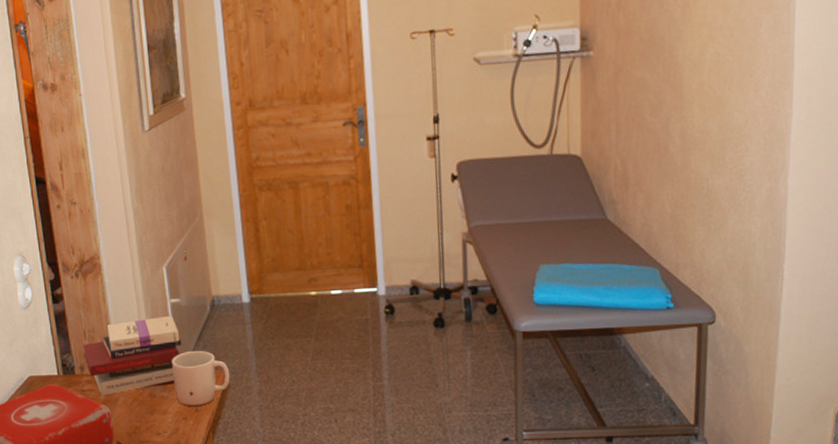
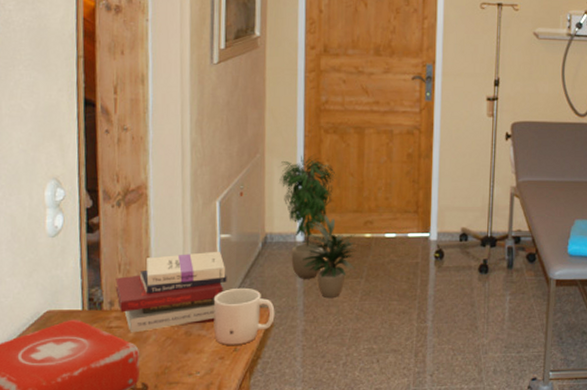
potted plant: none [220,214,306,358] -> present [279,154,357,298]

